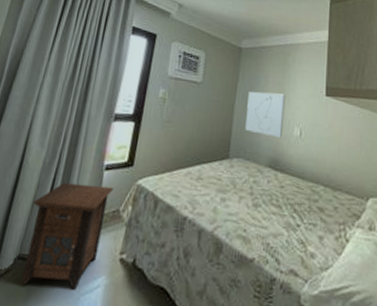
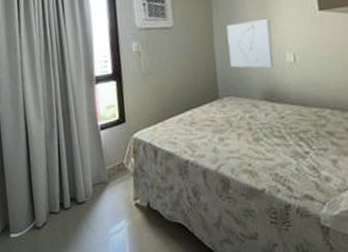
nightstand: present [20,182,114,290] -> none [47,144,115,234]

